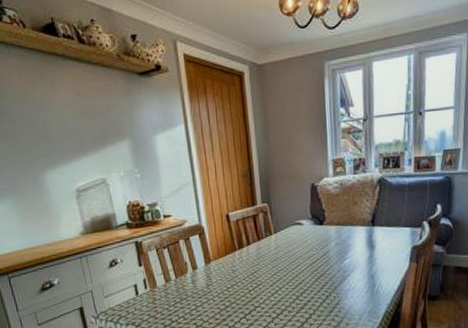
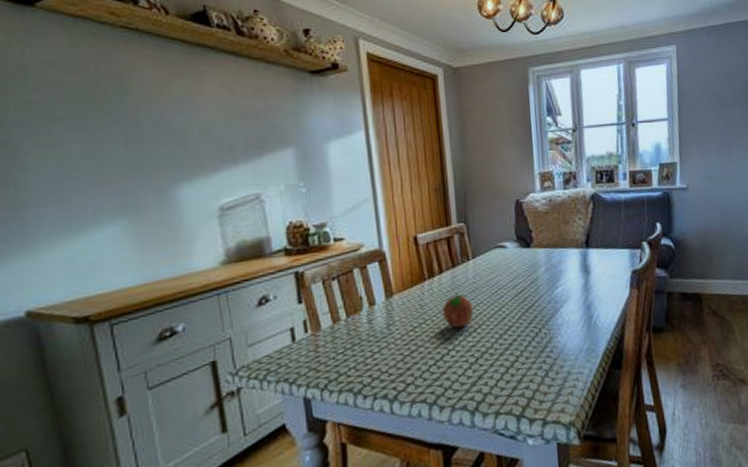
fruit: none [250,261,275,290] -> present [442,292,474,329]

